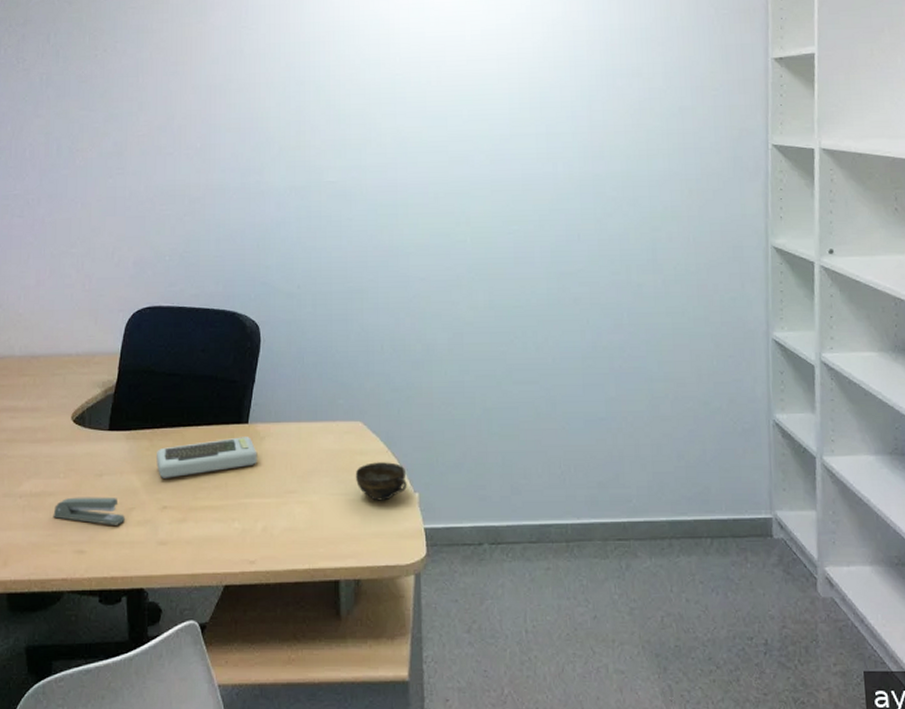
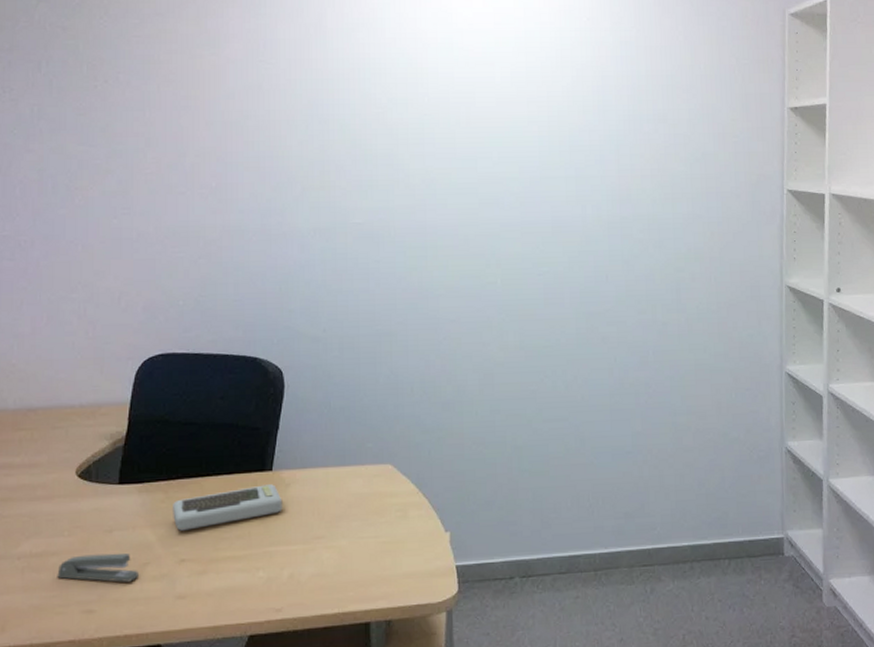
cup: present [356,462,407,501] -> none [386,503,438,542]

